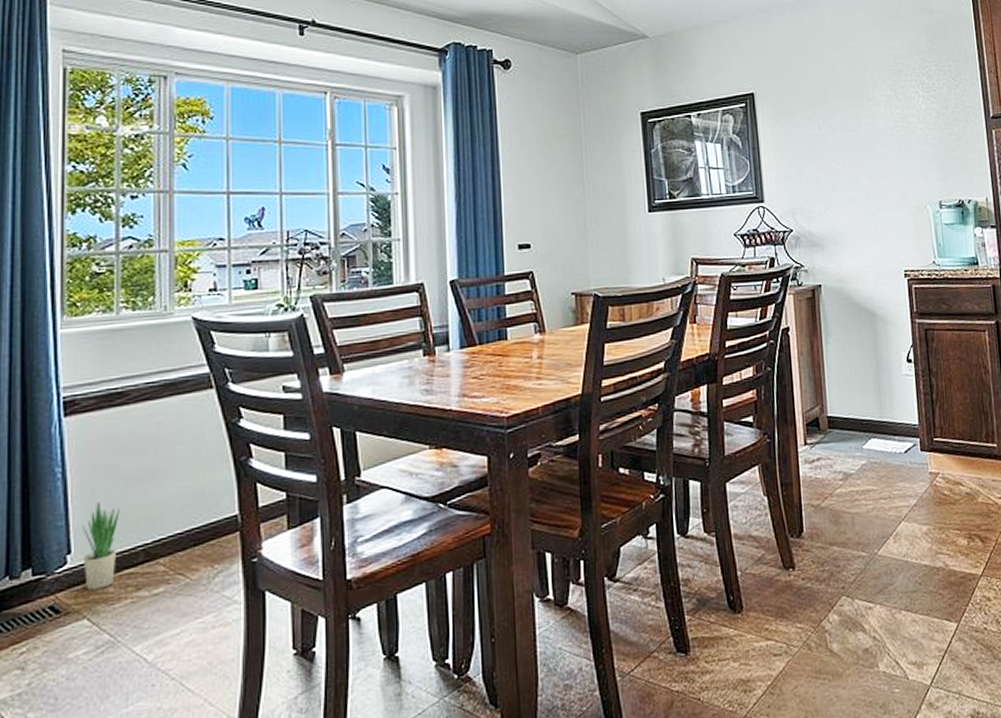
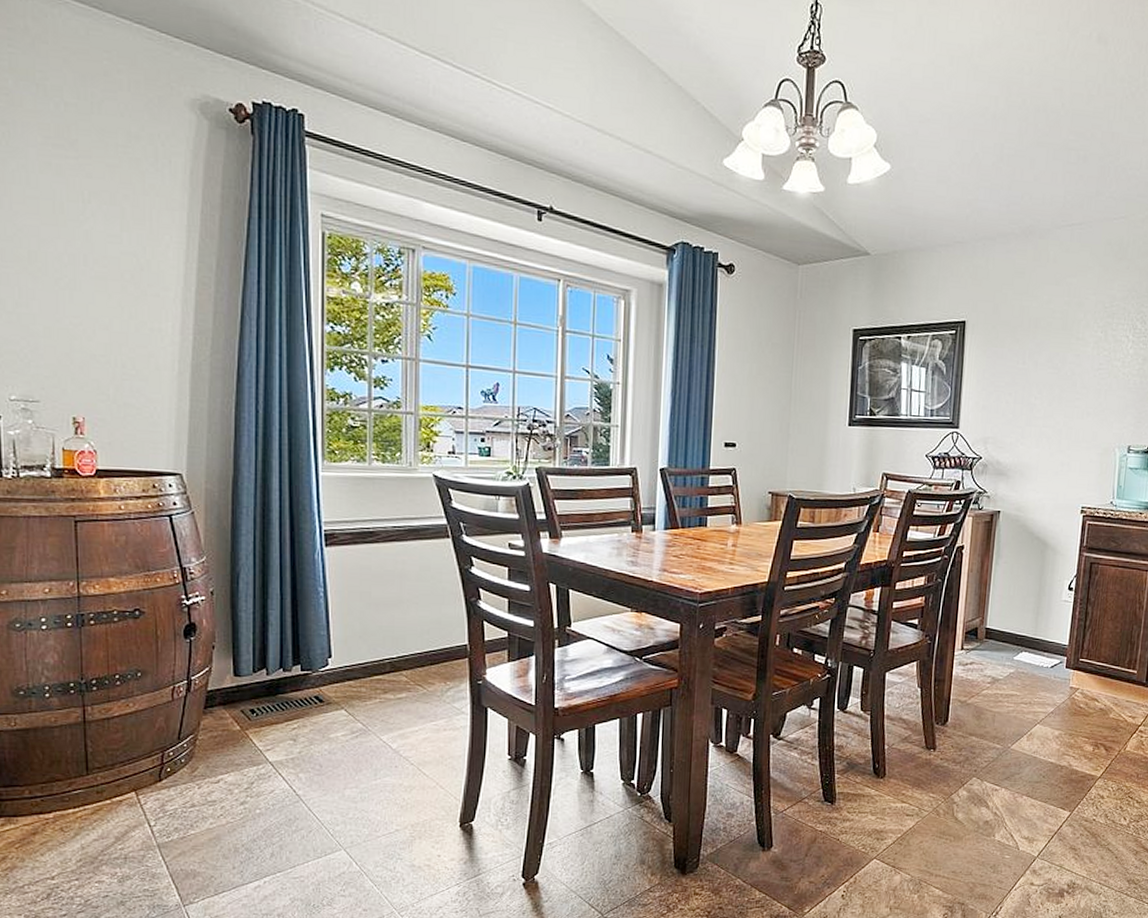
potted plant: present [83,503,120,590] -> none [341,620,371,688]

